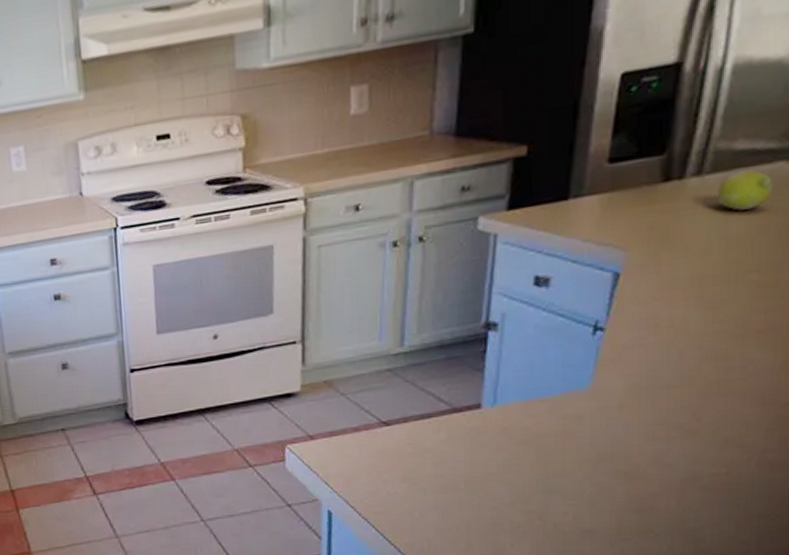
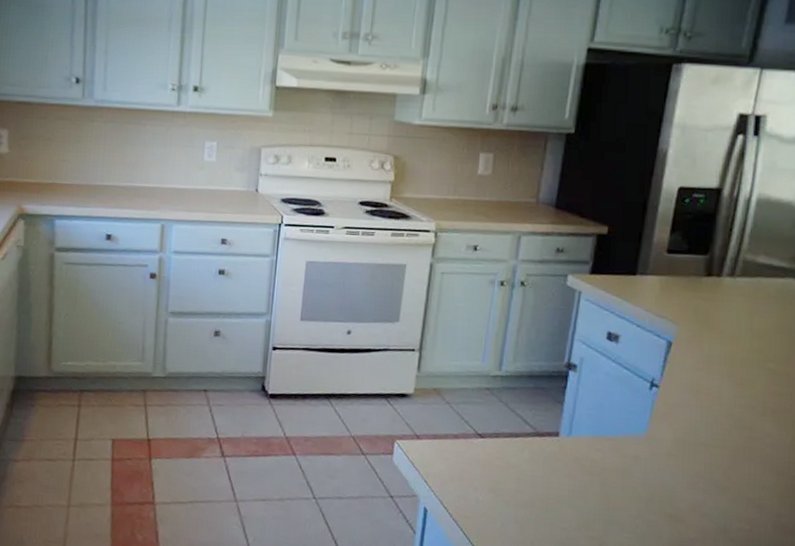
fruit: present [718,170,772,211] -> none [745,279,784,311]

